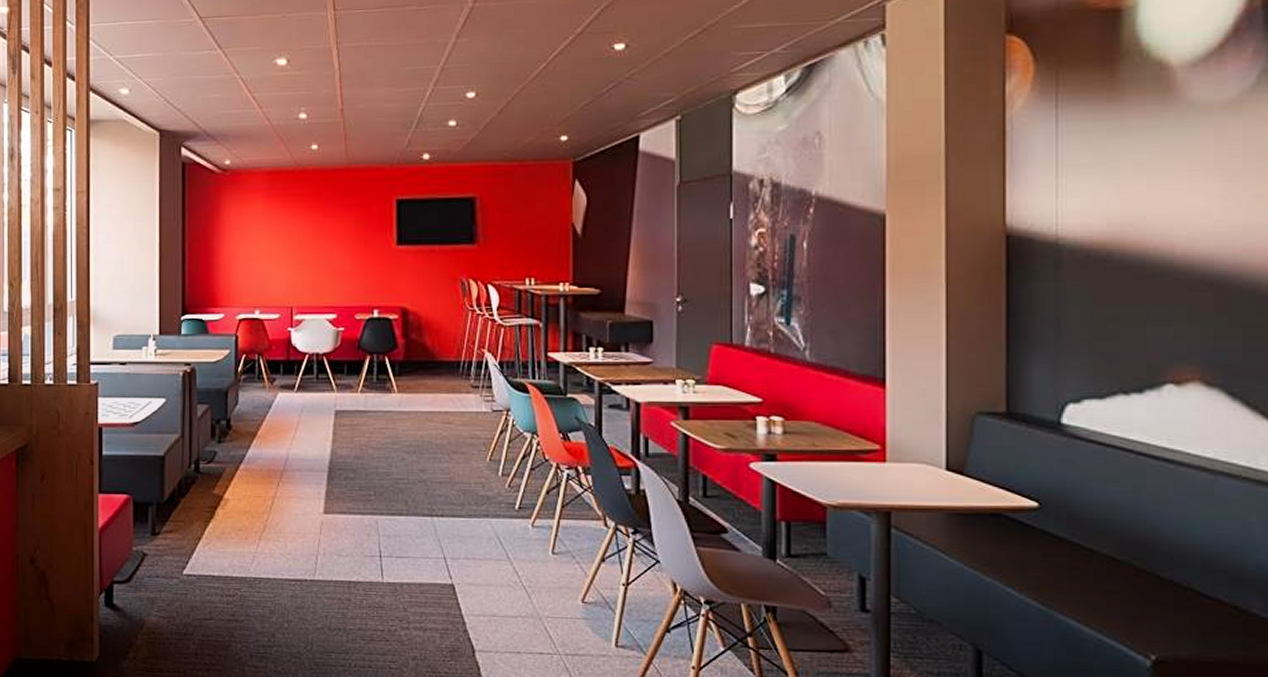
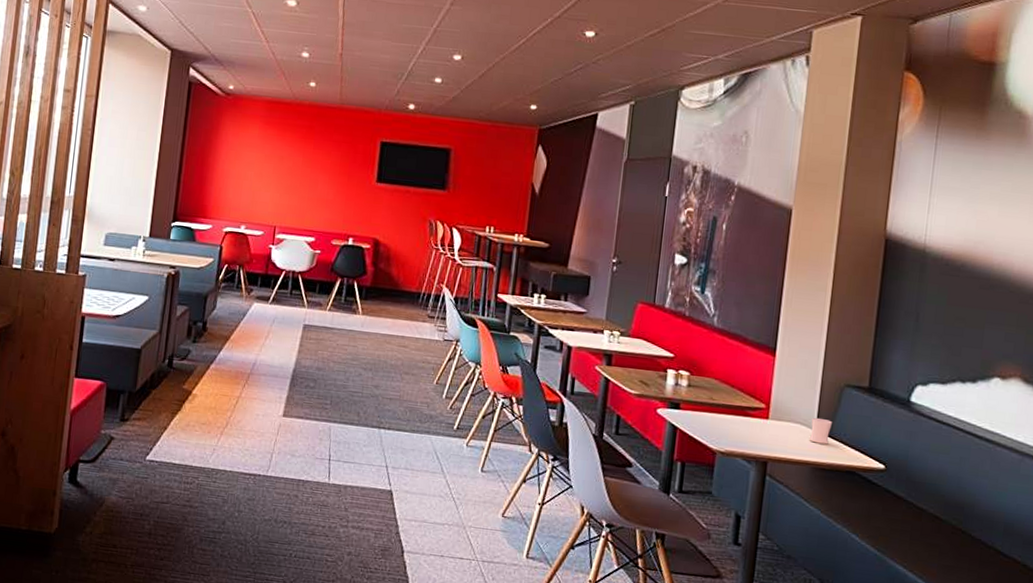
mug: none [939,454,965,485] -> present [809,417,832,445]

